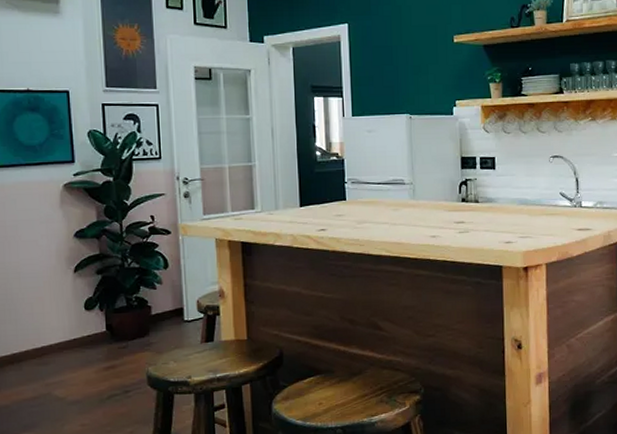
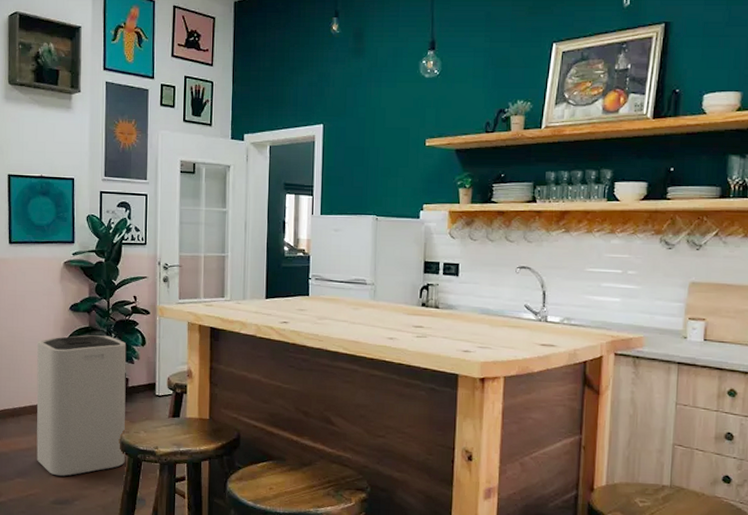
trash can: none [36,262,154,424] -> present [36,335,127,477]

